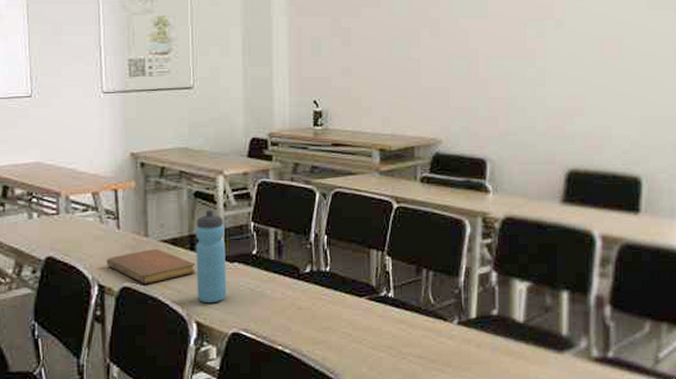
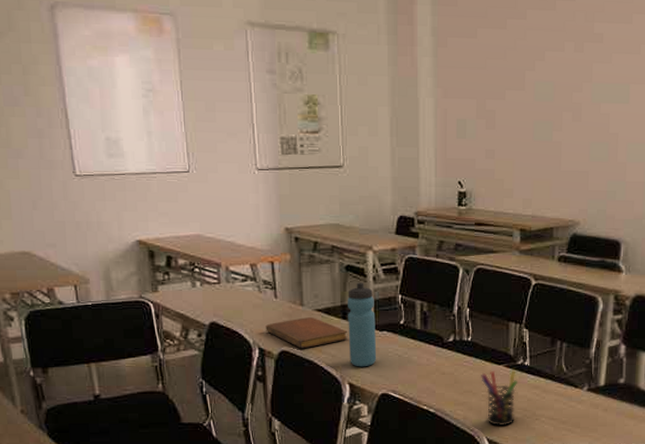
pen holder: none [339,303,382,368] -> present [480,370,518,427]

